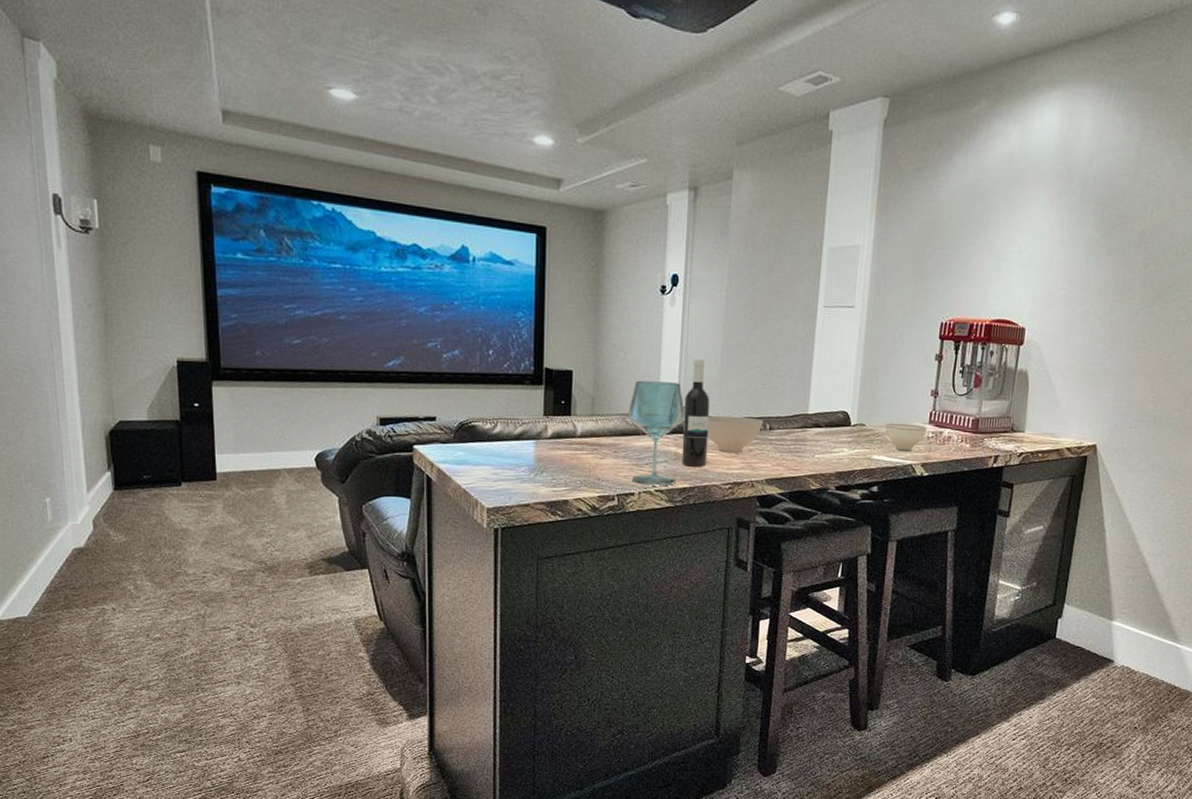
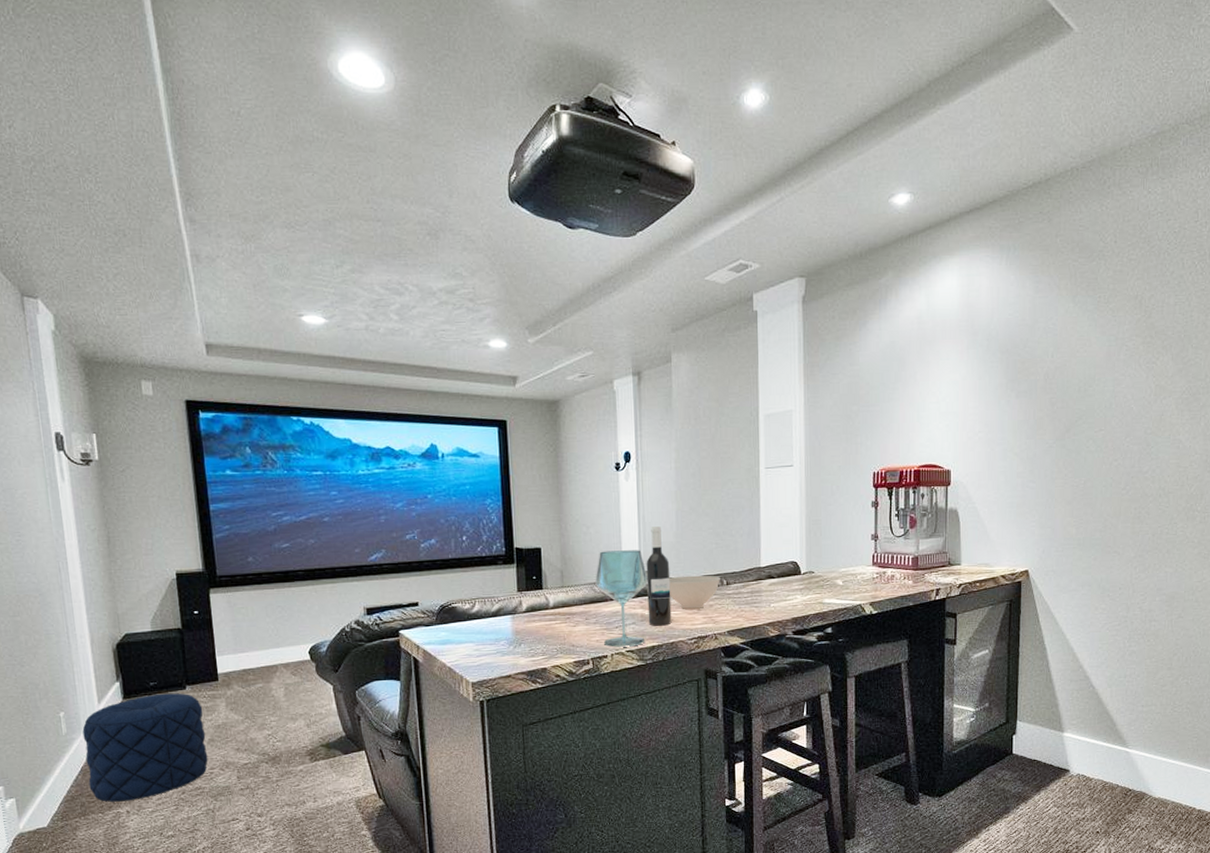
pouf: none [69,488,201,598] -> present [82,693,208,802]
bowl: present [885,422,927,451] -> none [832,567,871,593]

